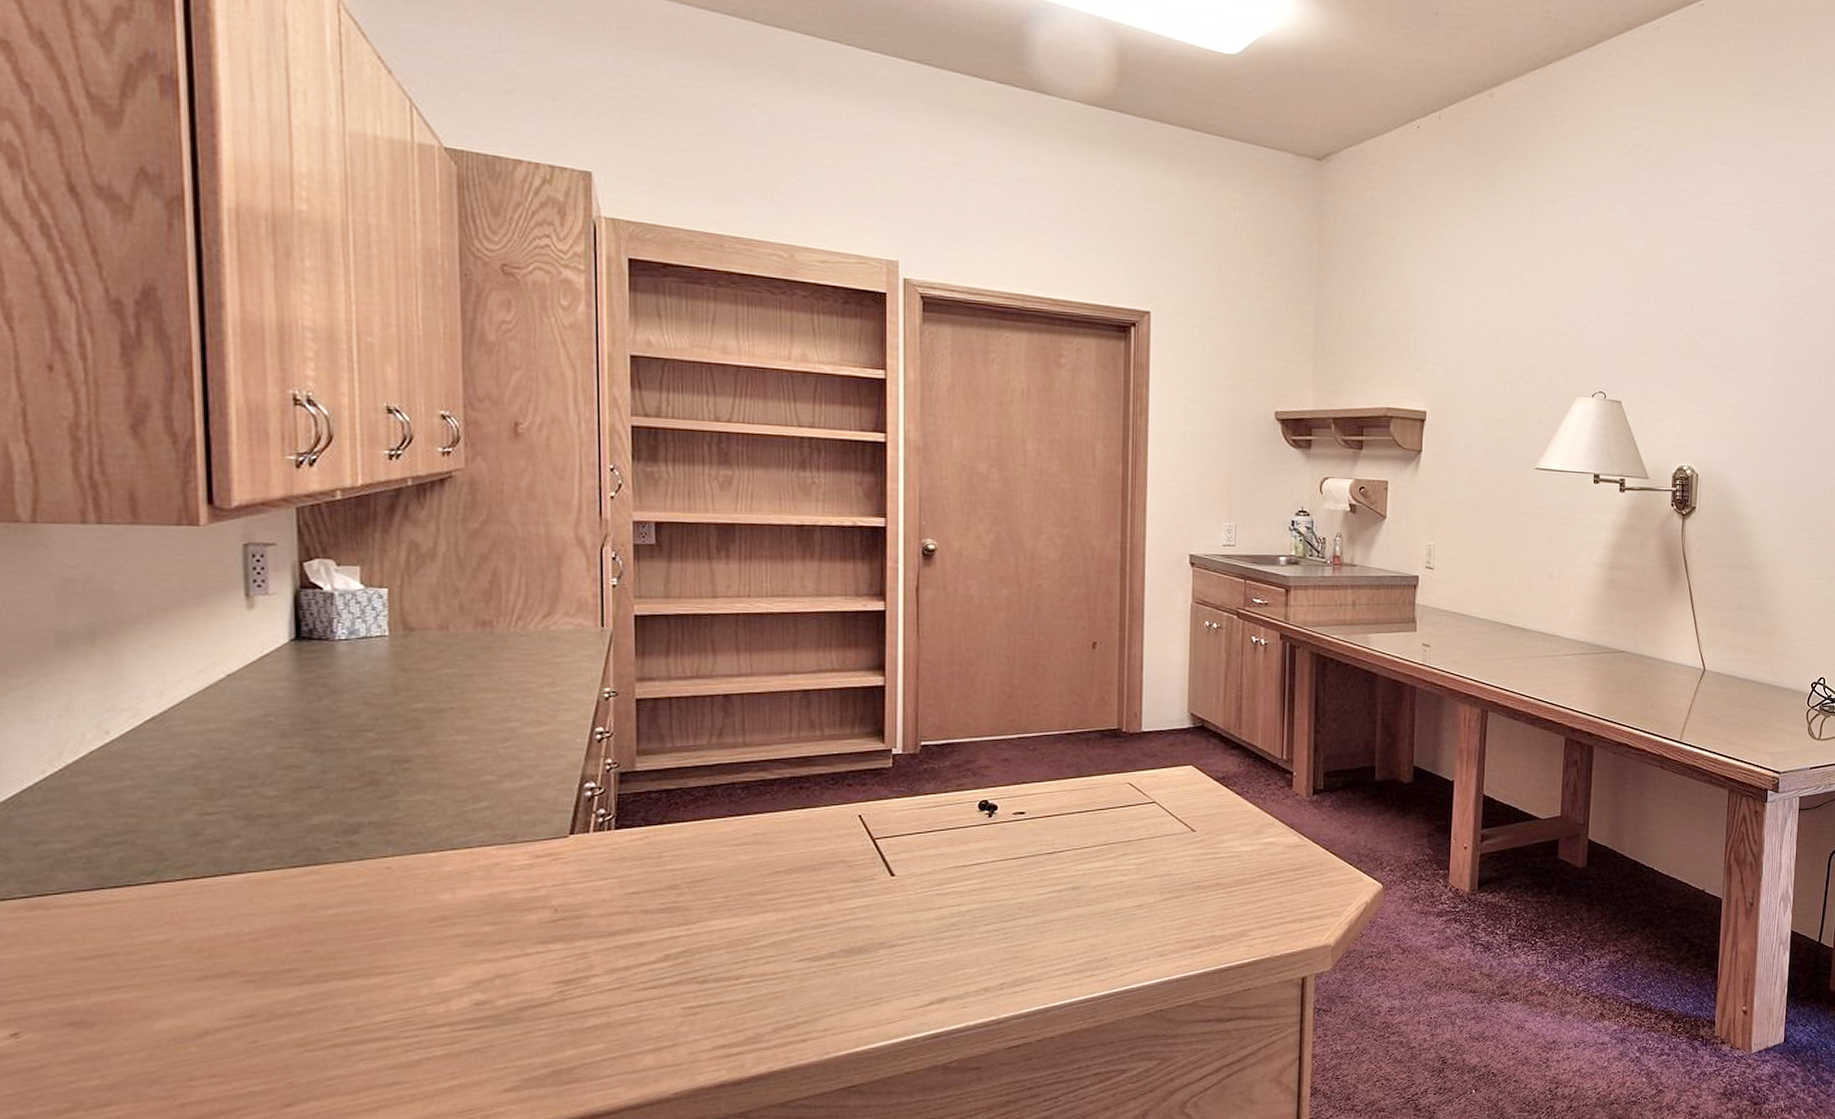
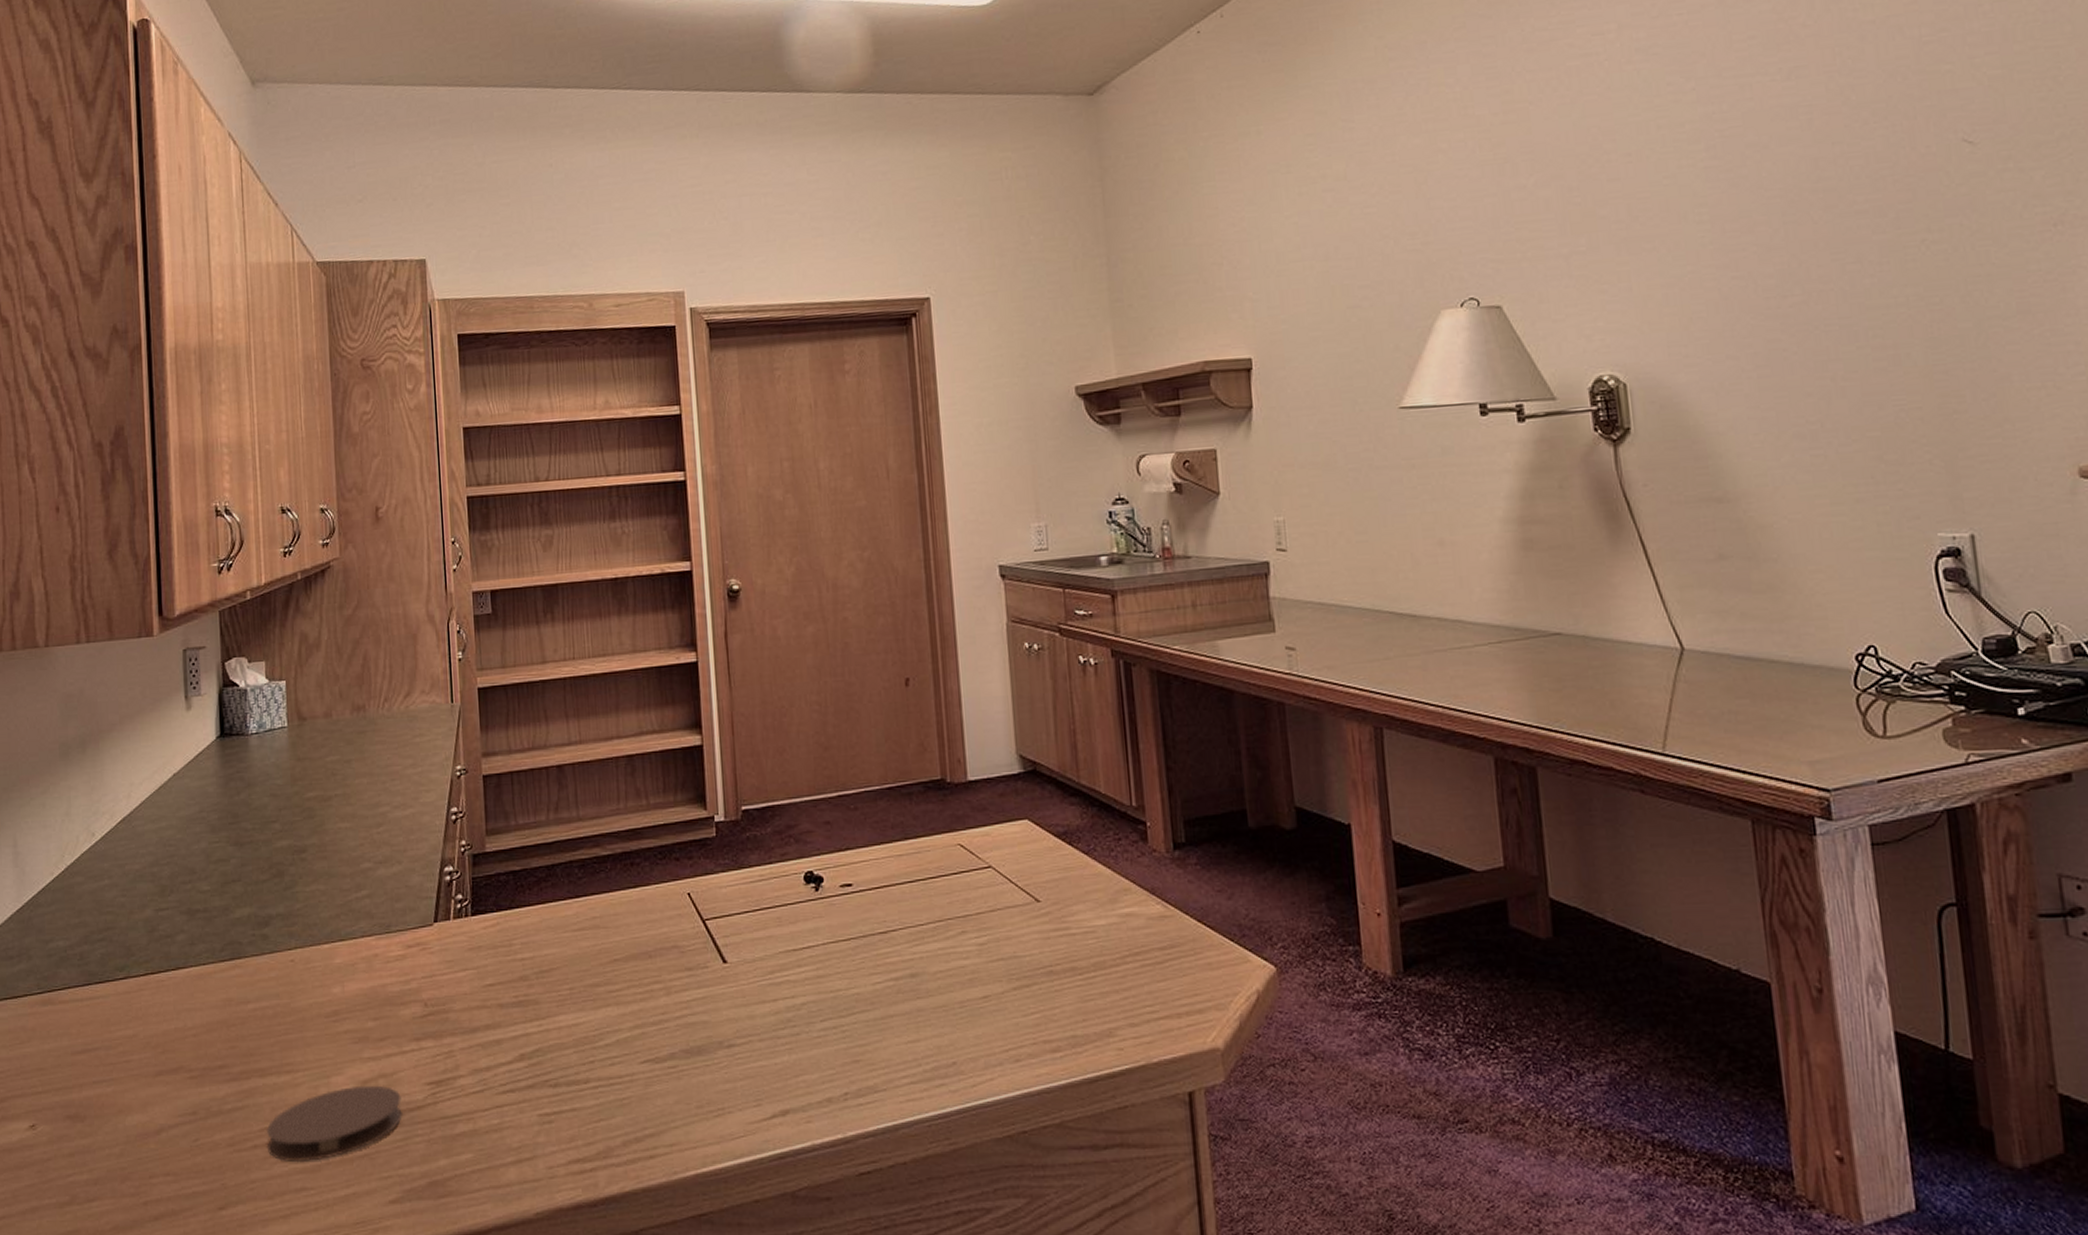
coaster: none [348,985,523,1059] -> present [266,1085,402,1163]

